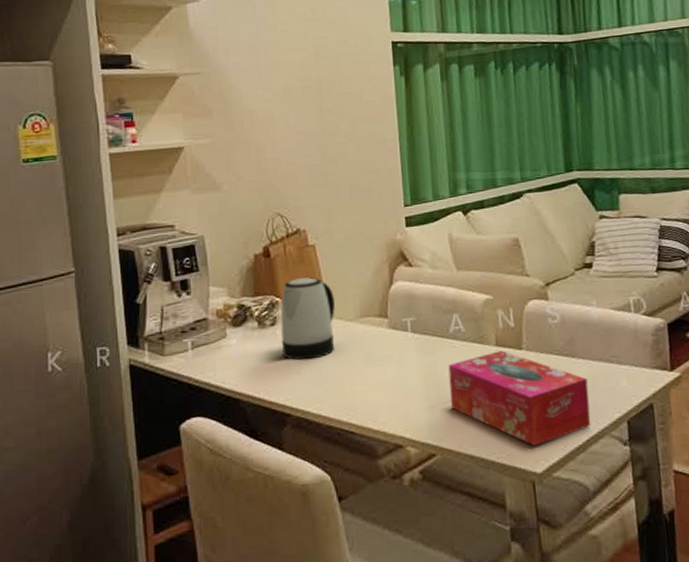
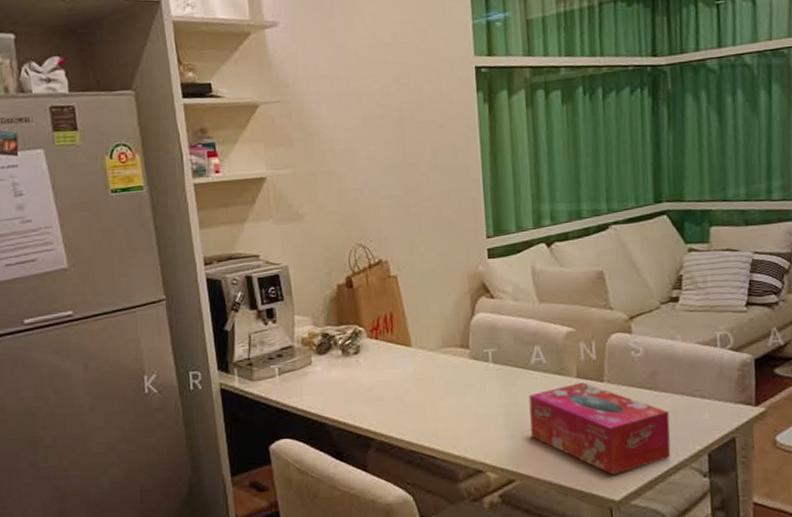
kettle: present [280,277,335,361] -> none [364,307,417,388]

